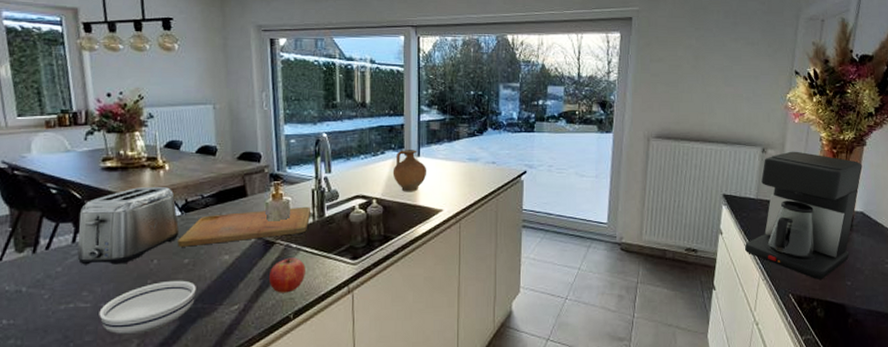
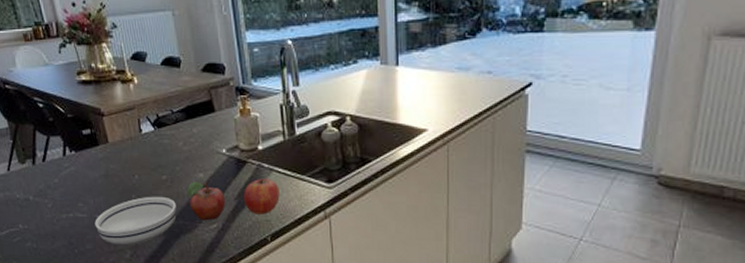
toaster: present [77,187,180,265] -> none [65,102,155,178]
cutting board: present [177,206,310,247] -> none [154,123,280,163]
fruit: none [209,264,250,303] -> present [187,182,226,221]
ceramic jug: present [392,150,427,192] -> none [367,58,408,108]

